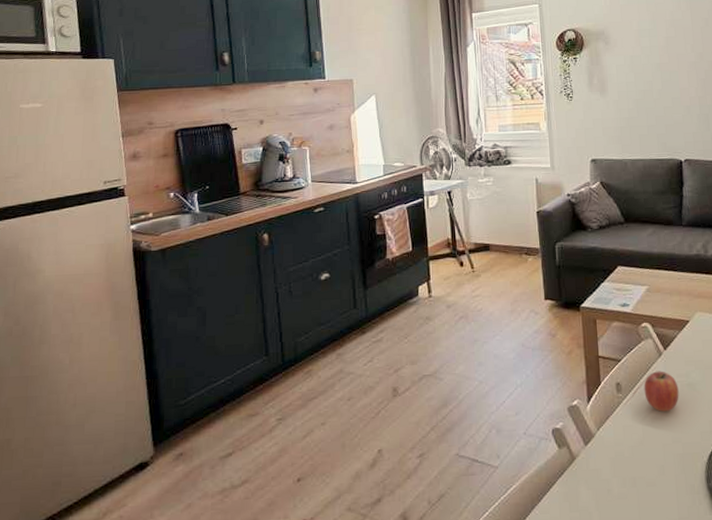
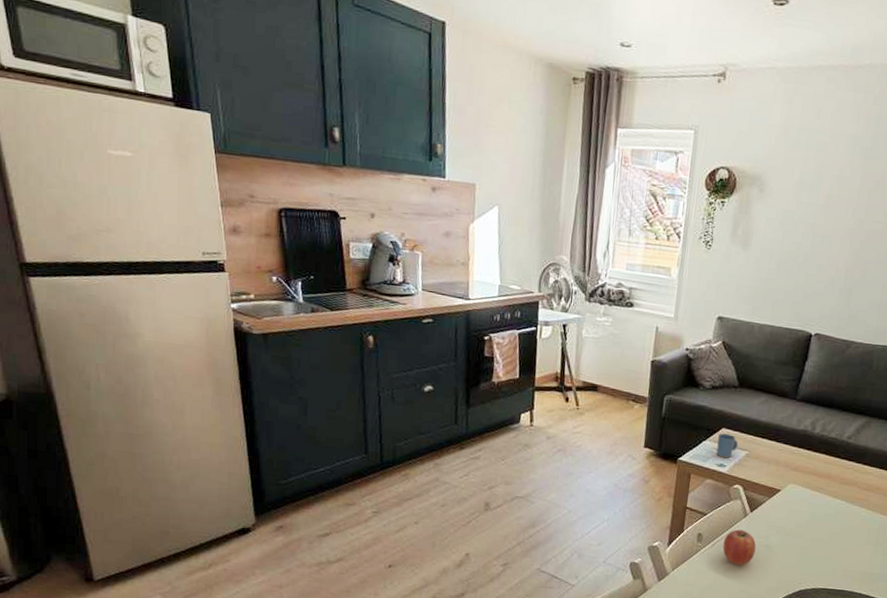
mug: none [616,271,637,297] -> present [716,433,739,459]

